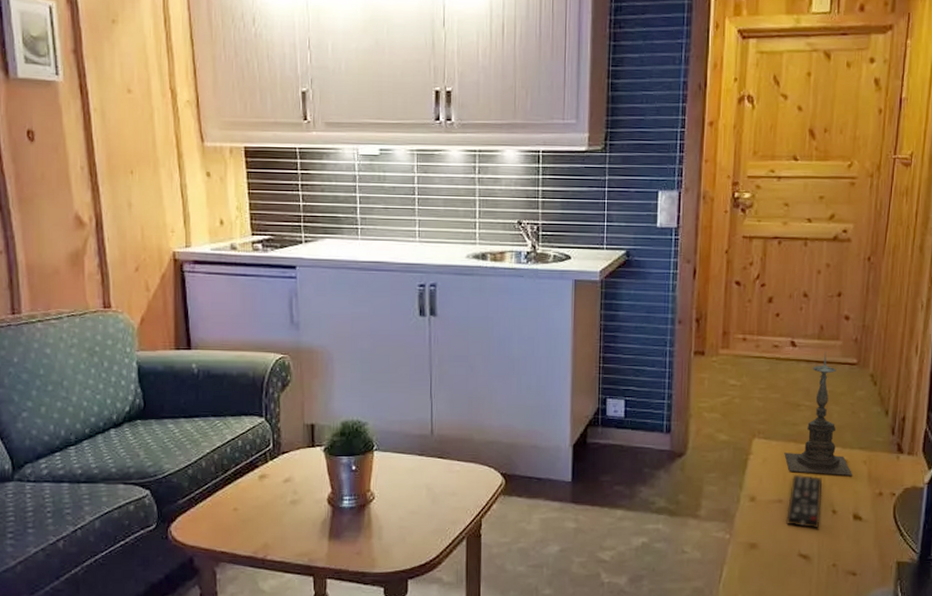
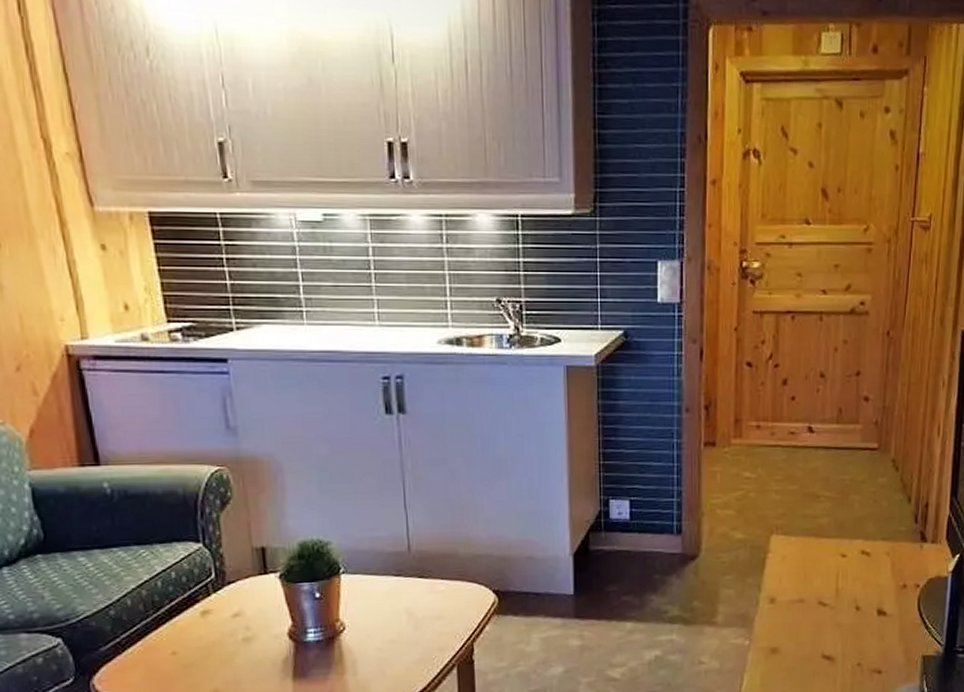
candle holder: present [784,351,853,476] -> none [804,436,876,570]
remote control: present [786,474,822,529] -> none [808,570,845,628]

